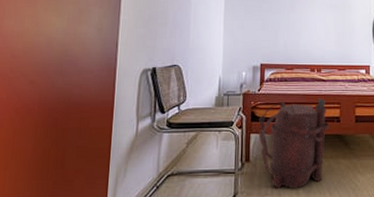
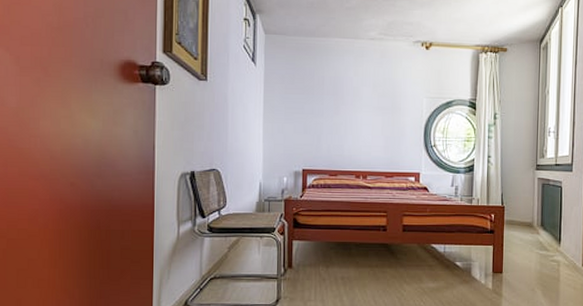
backpack: present [258,98,329,189] -> none [301,206,375,295]

